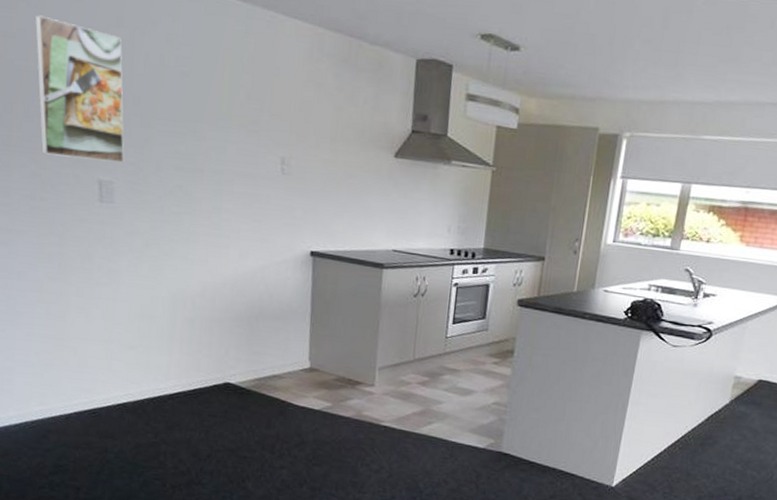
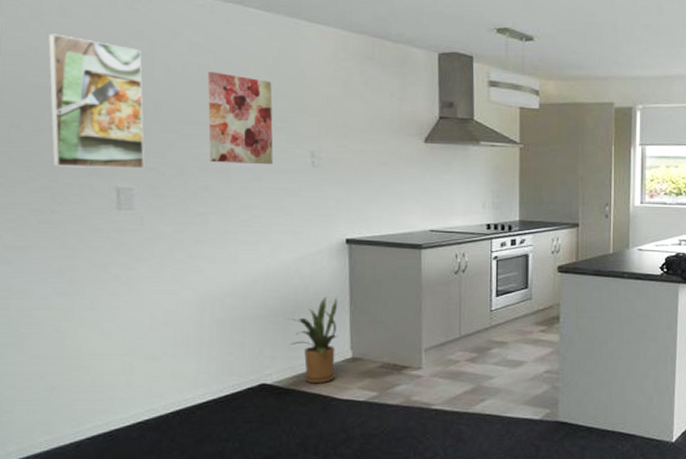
wall art: none [184,65,246,168] -> present [207,71,273,164]
house plant: none [253,306,300,389] -> present [290,297,339,384]

